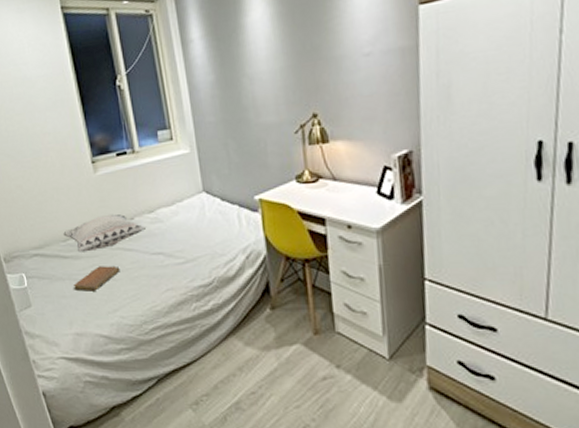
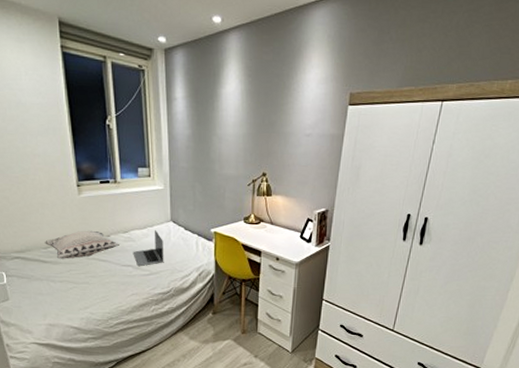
notebook: present [74,266,120,291] -> none [51,271,94,291]
laptop: none [162,204,201,254] -> present [133,229,164,267]

